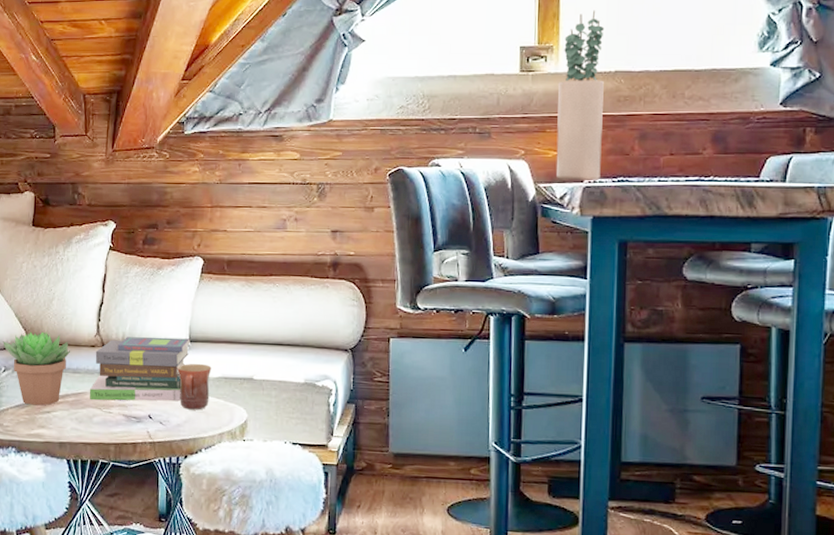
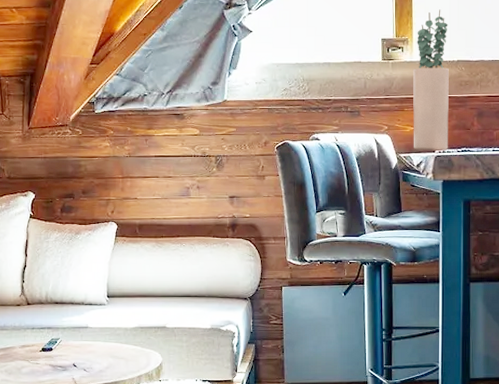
books: present [89,336,190,401] -> none [17,294,108,354]
mug: present [176,363,212,410] -> none [97,316,129,357]

